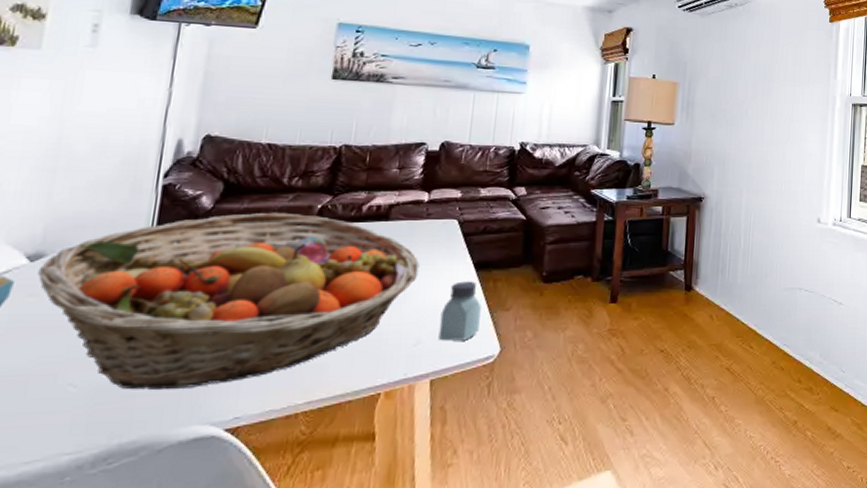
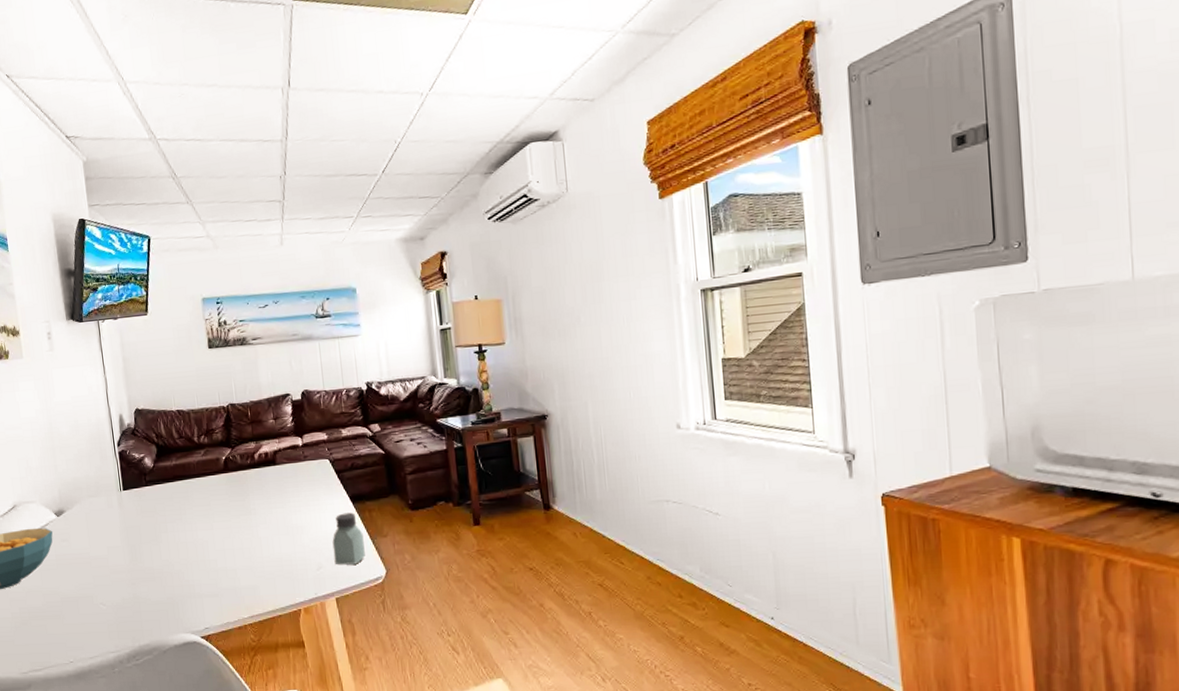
fruit basket: present [37,212,420,390] -> none [63,465,308,607]

